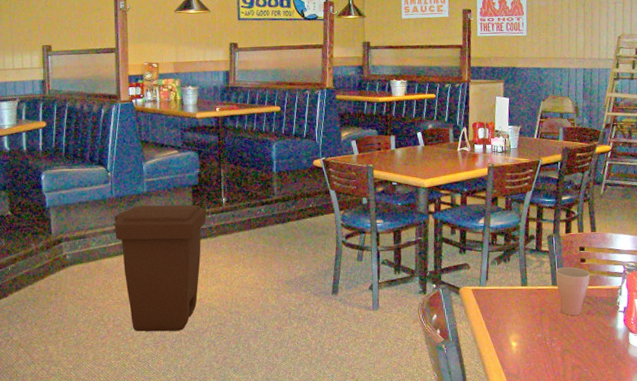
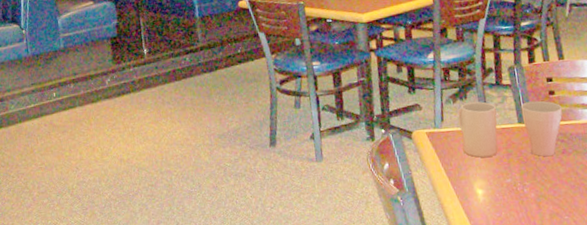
trash can: present [114,204,207,332] -> none [32,58,129,198]
cup: none [501,264,534,314] -> present [458,101,498,158]

